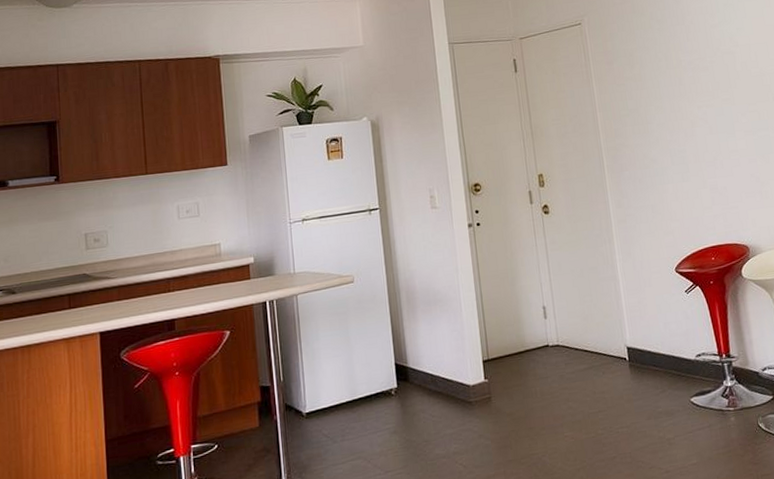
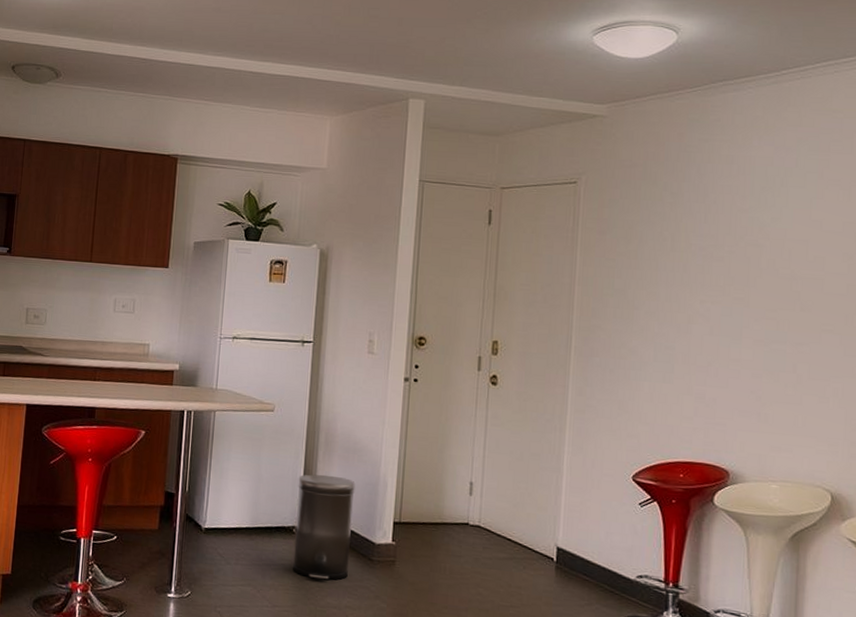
pedal bin: none [388,330,450,435] -> present [293,474,355,581]

